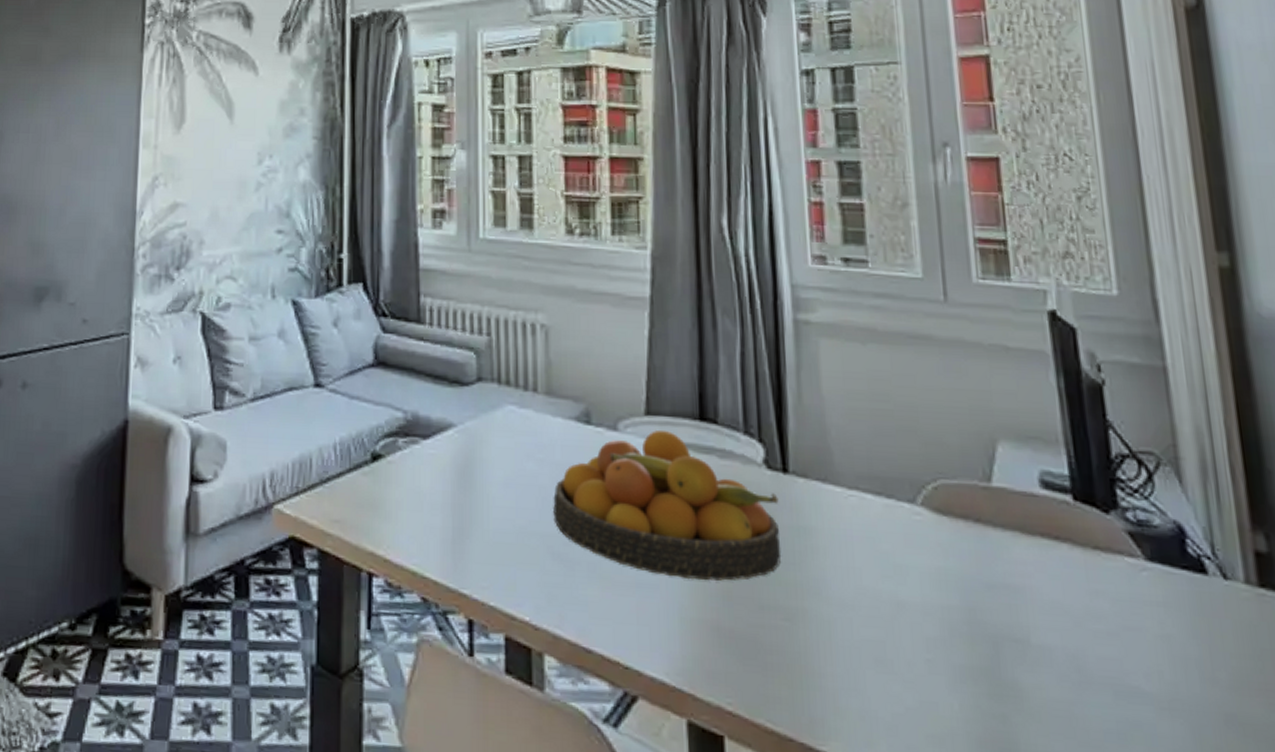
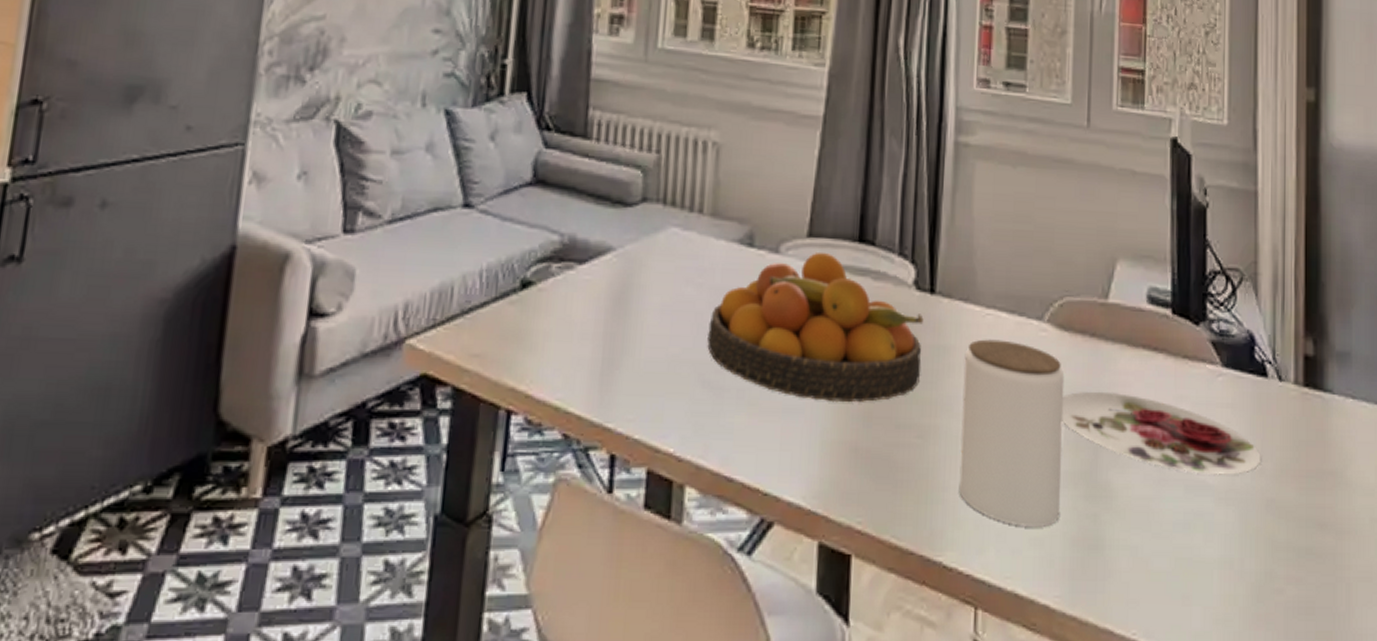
jar: none [828,521,961,724] -> present [959,339,1065,527]
plate: none [948,581,1211,683] -> present [1062,392,1261,475]

